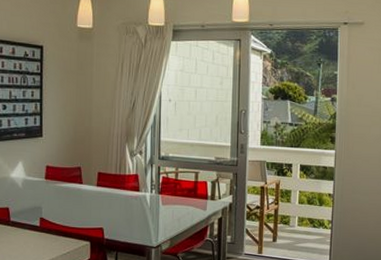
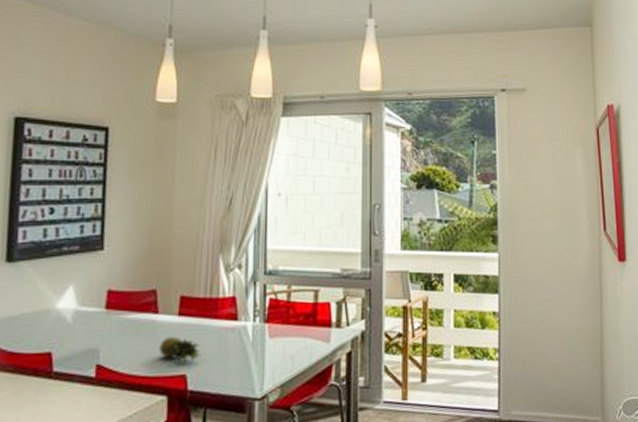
fruit: none [83,201,114,221] -> present [158,337,201,364]

